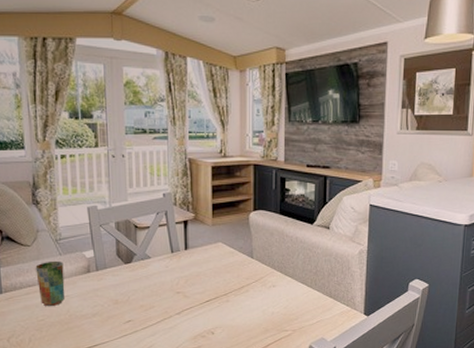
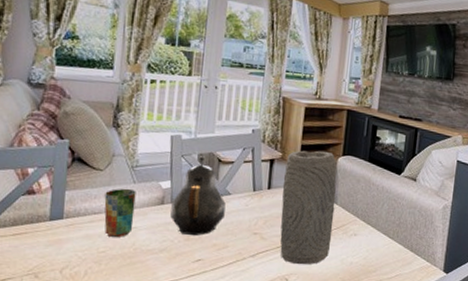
teapot: none [97,224,147,300] -> present [170,156,226,236]
vase: none [198,208,251,319] -> present [280,150,337,265]

